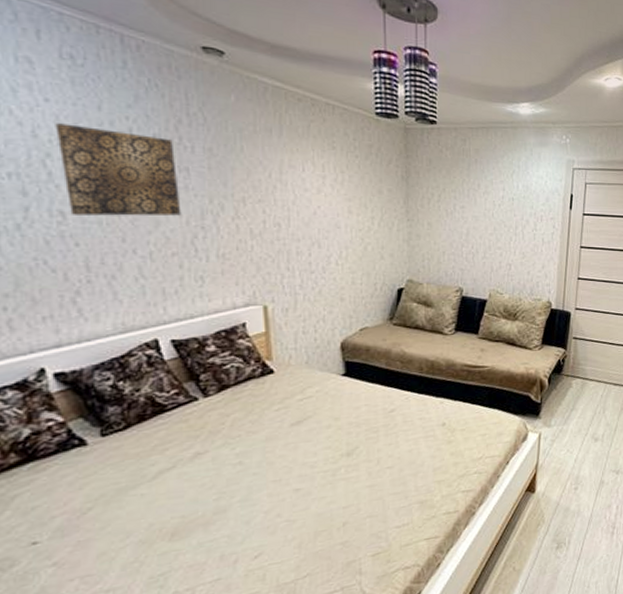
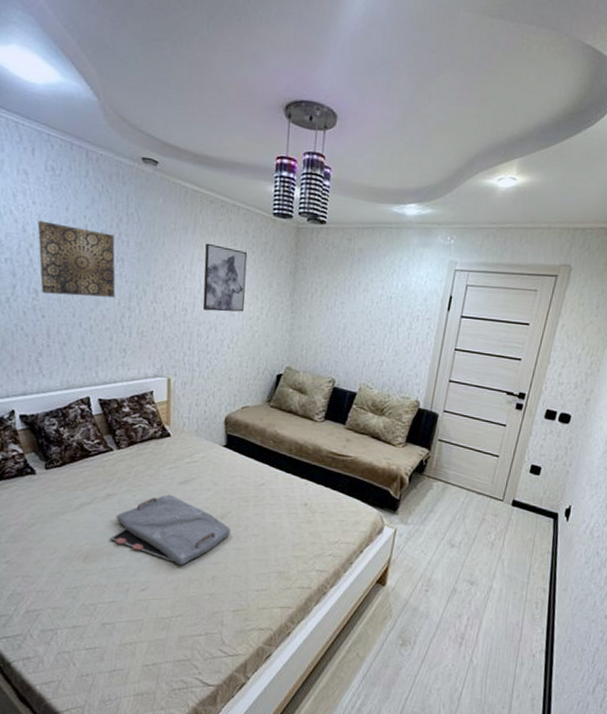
serving tray: none [204,439,360,519] -> present [109,494,230,566]
wall art: none [297,147,351,224] -> present [202,243,248,312]

